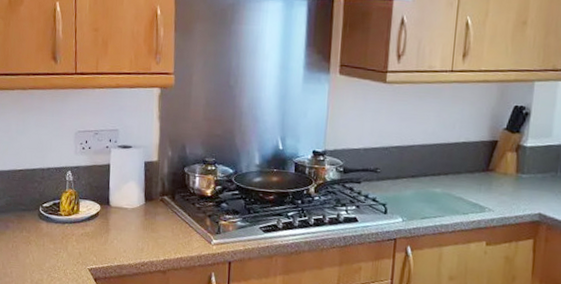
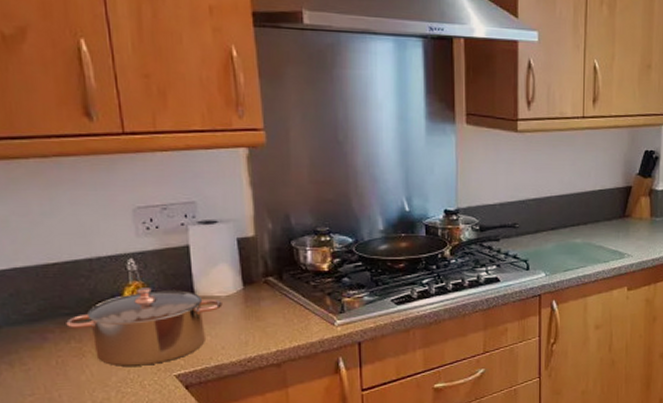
cooking pot: none [22,195,128,258] -> present [66,288,223,366]

